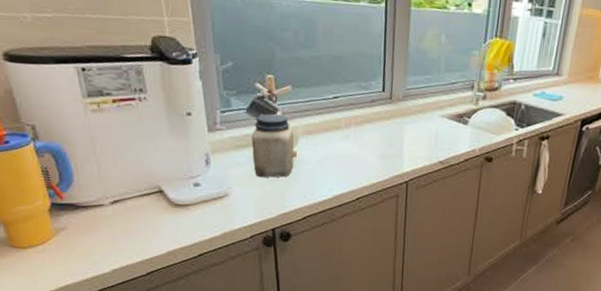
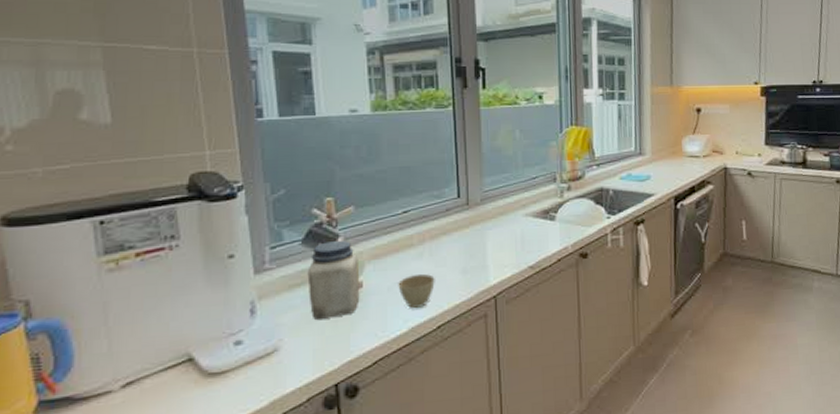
cup: none [326,152,357,181] -> present [398,273,435,309]

